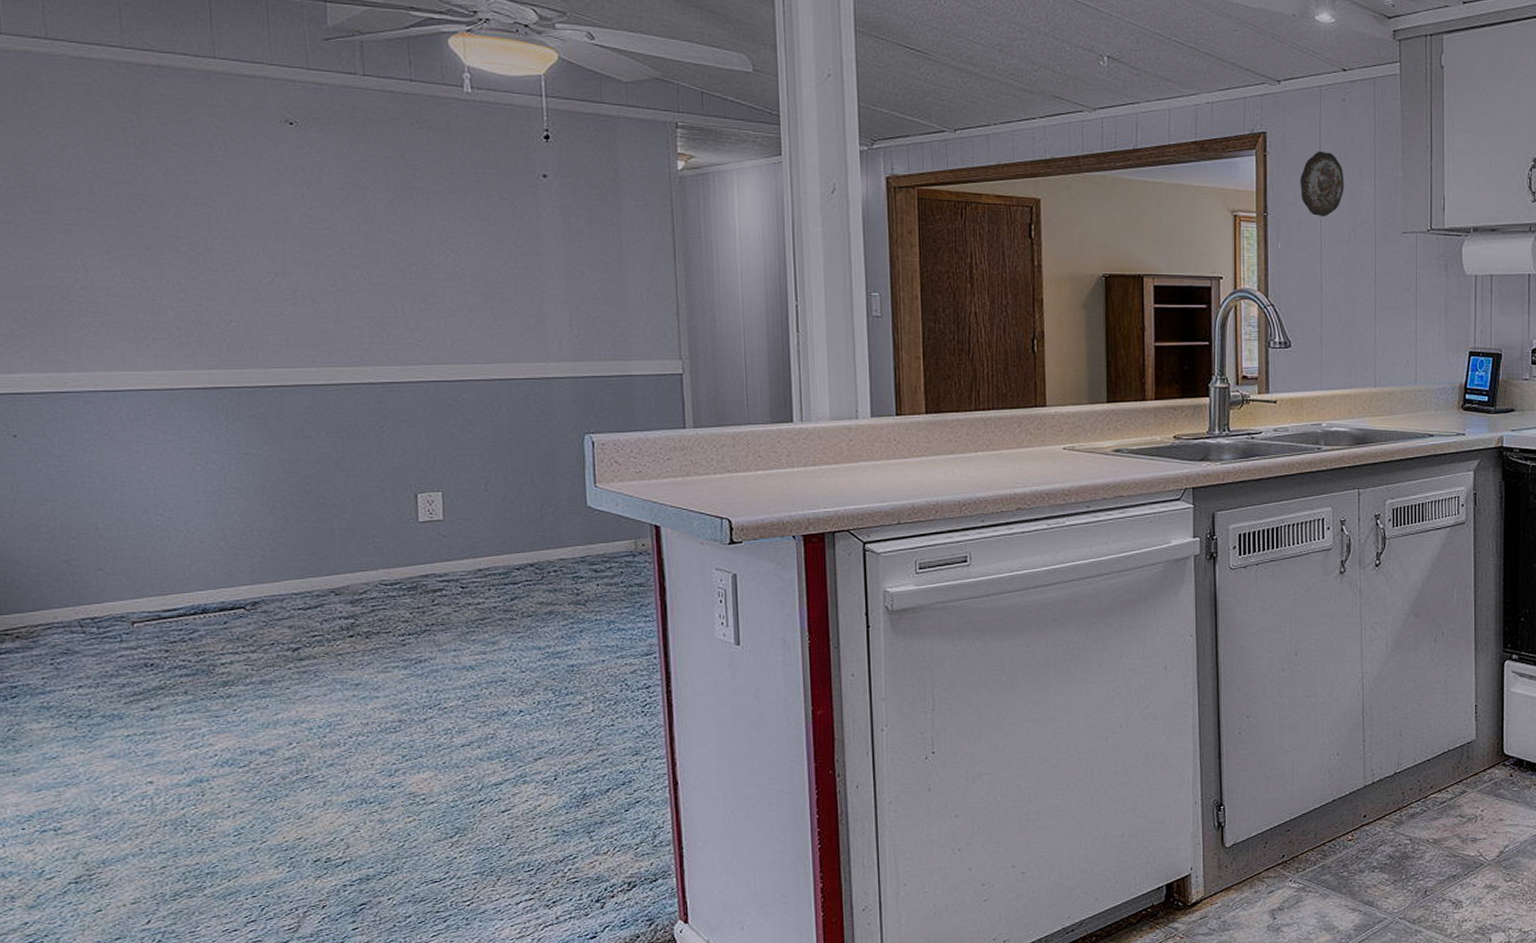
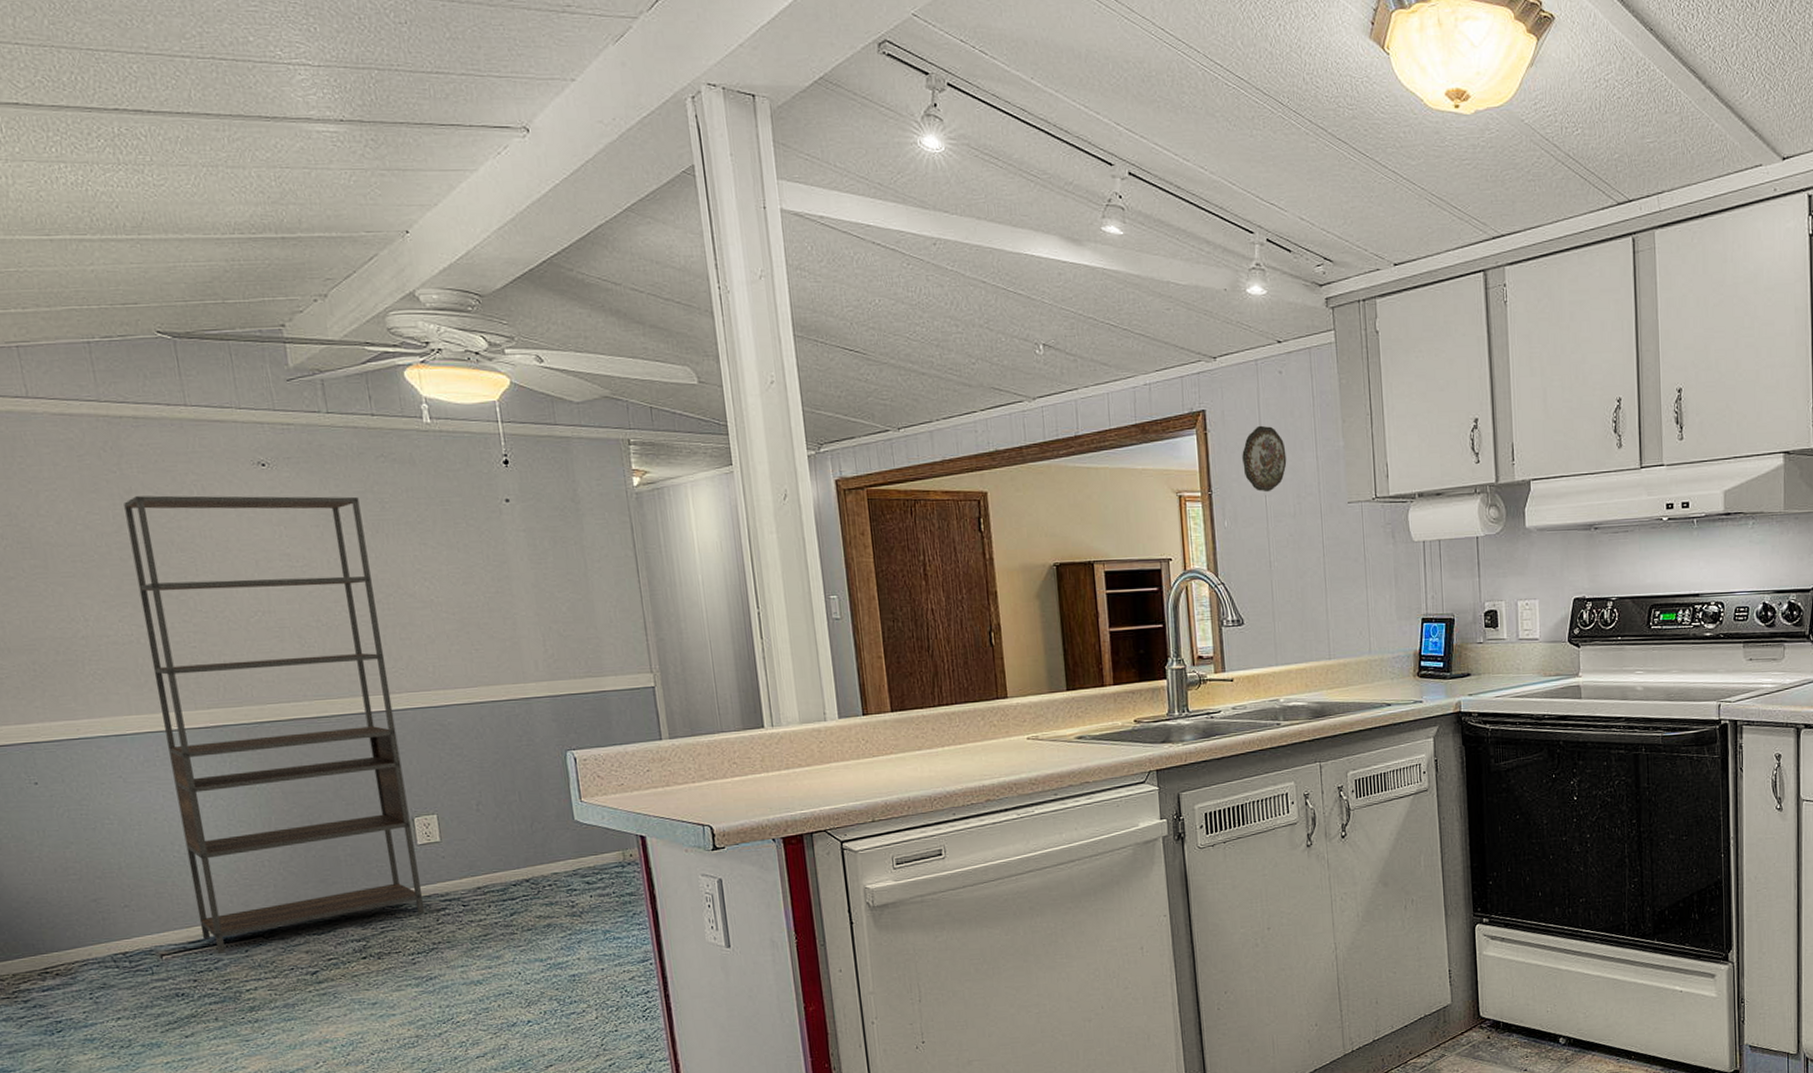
shelving unit: none [139,147,421,624] -> present [124,495,425,953]

